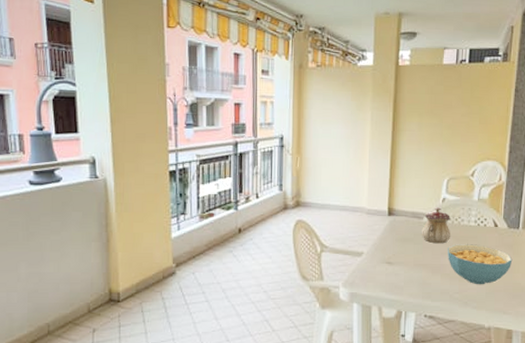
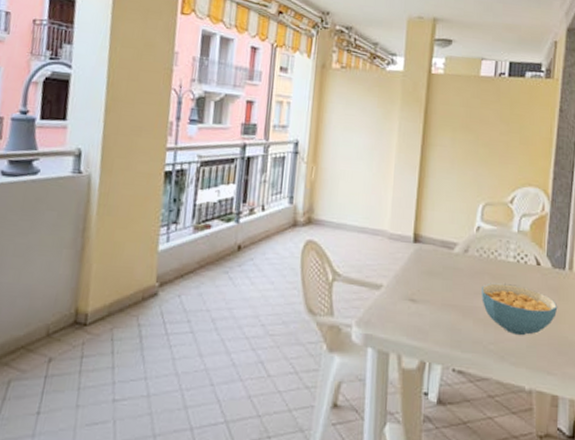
teapot: present [422,207,451,244] -> none [452,237,486,282]

